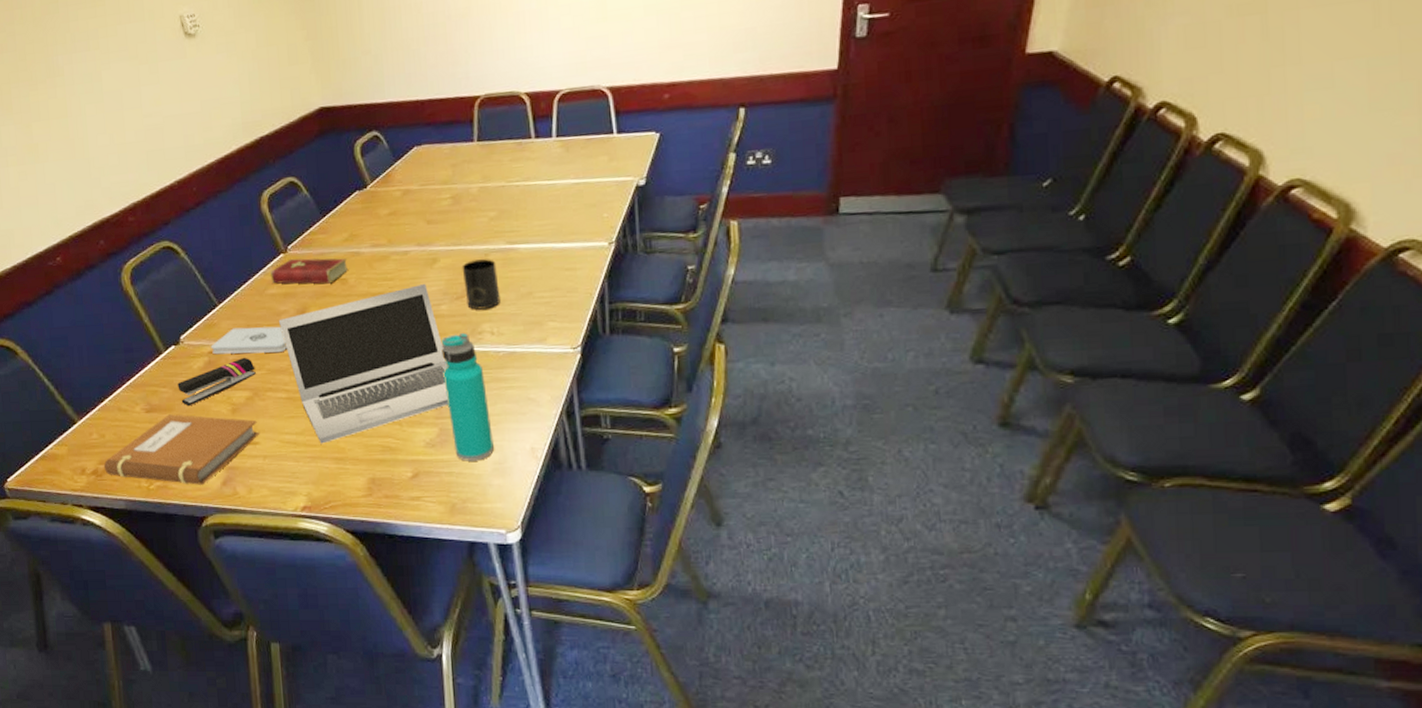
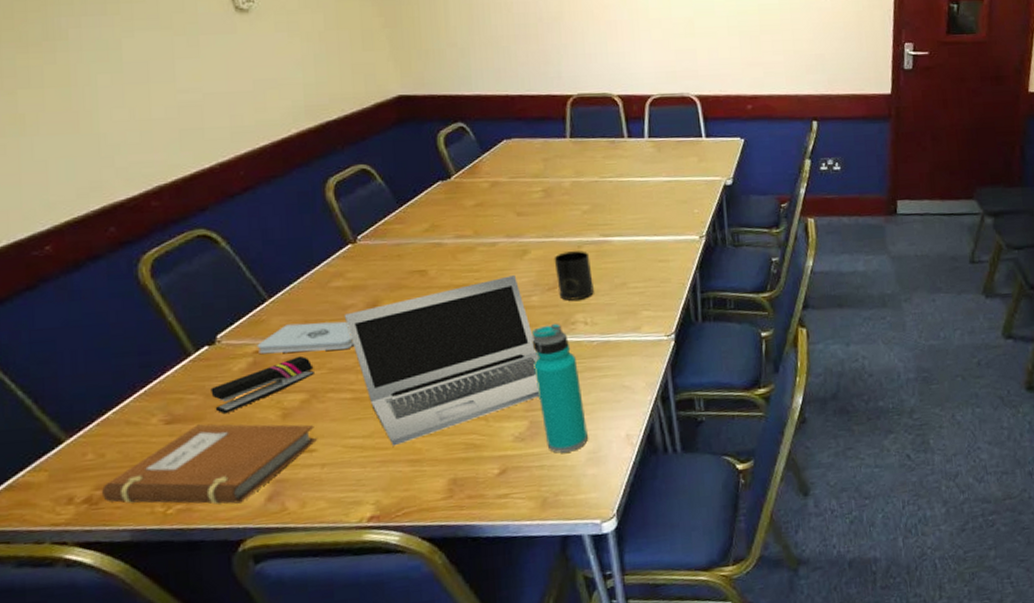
hardcover book: present [271,258,349,284] -> none [336,249,429,276]

